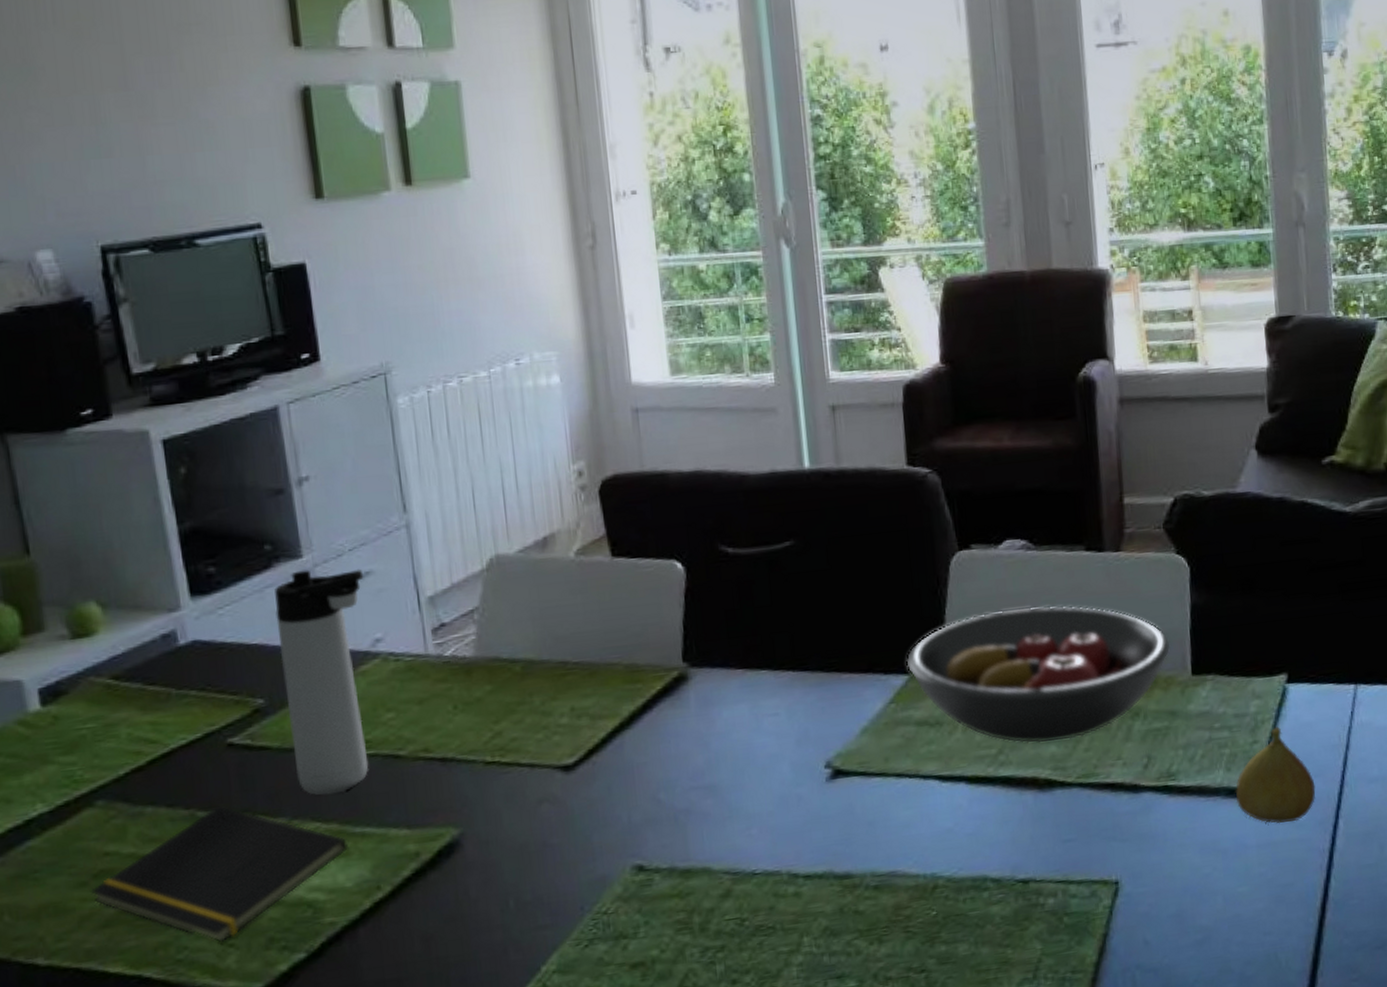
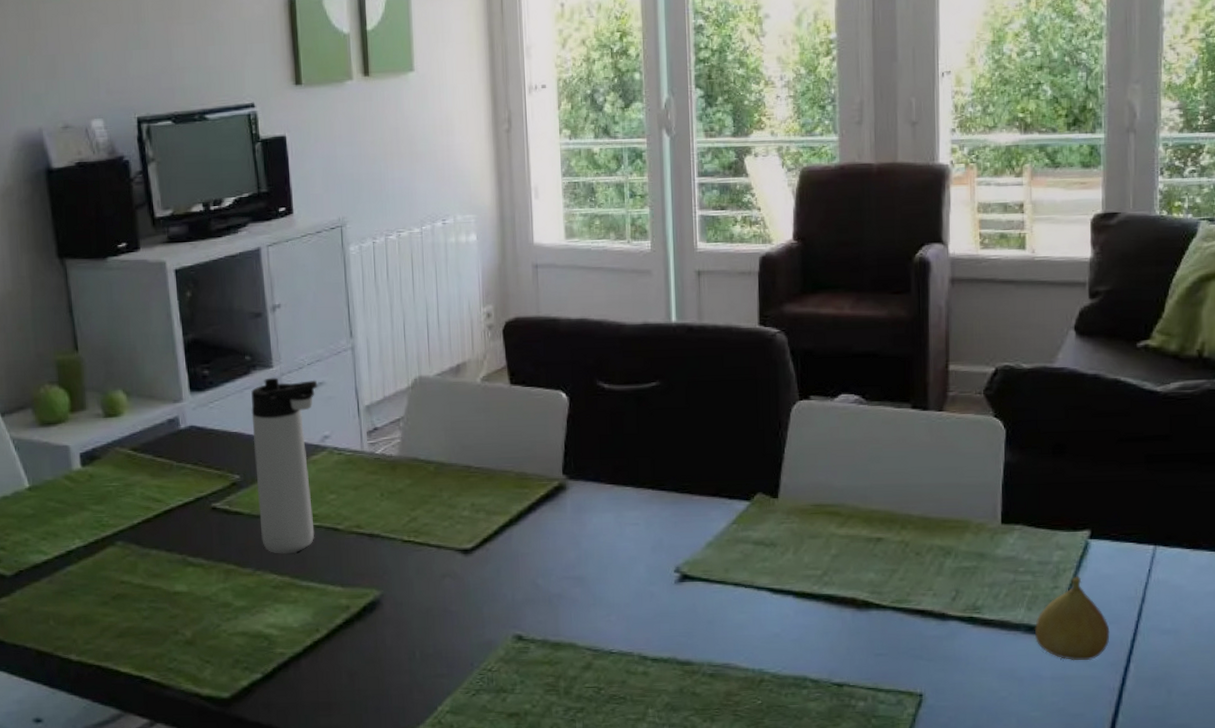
notepad: present [91,806,350,942] -> none [110,554,297,658]
fruit bowl: present [906,605,1171,744] -> none [748,452,983,570]

